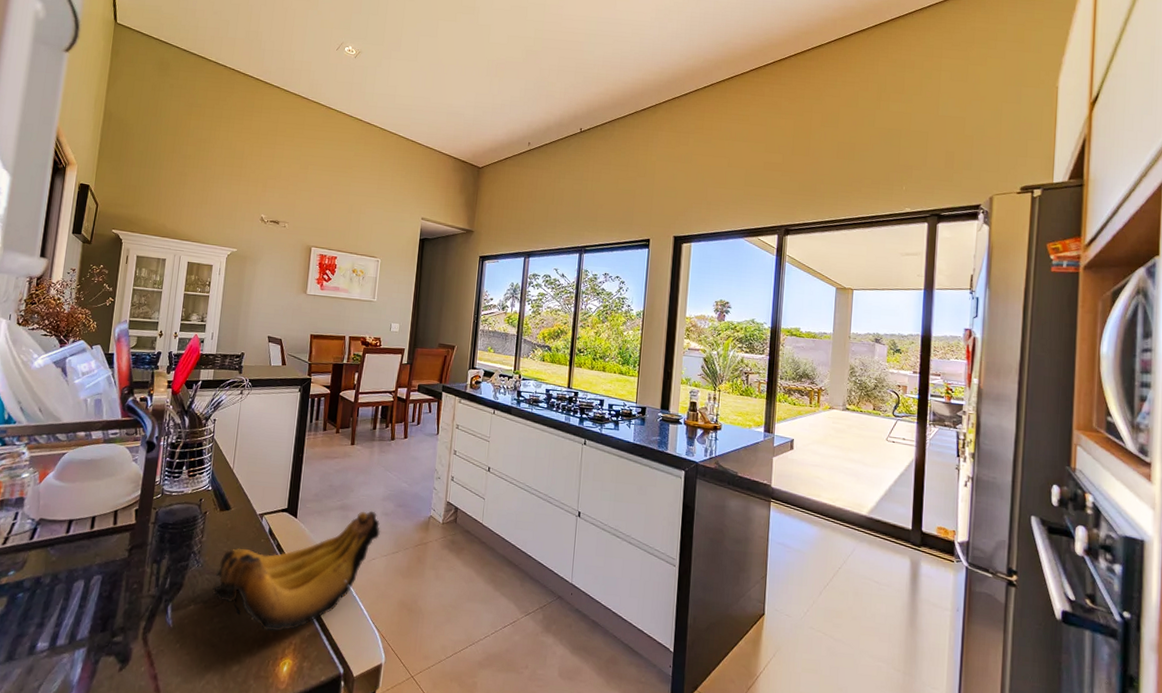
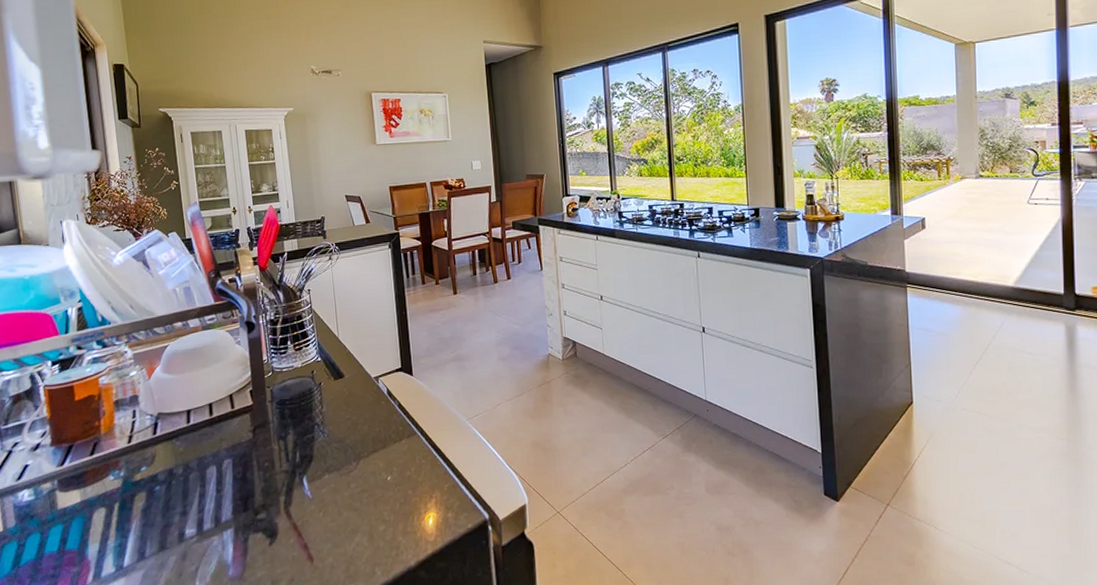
banana bunch: present [212,510,380,631] -> none [343,357,500,488]

